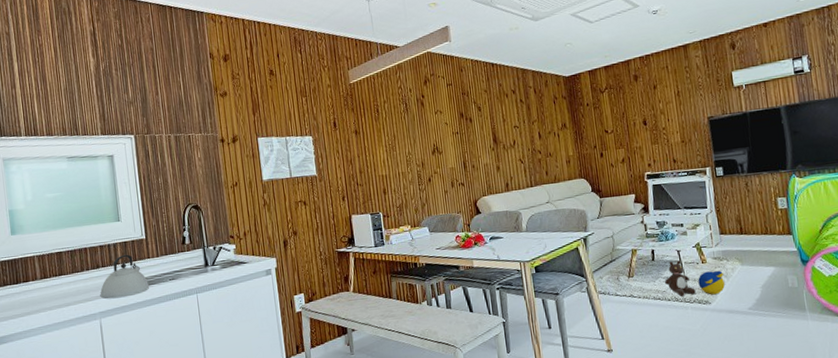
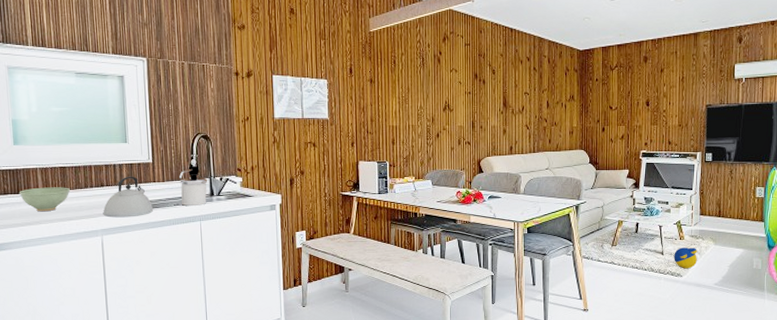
bowl: none [17,272,67,300] -> present [19,187,70,212]
soap dispenser: none [173,237,202,280] -> present [179,166,207,207]
stuffed animal: present [664,260,696,296] -> none [643,235,670,267]

